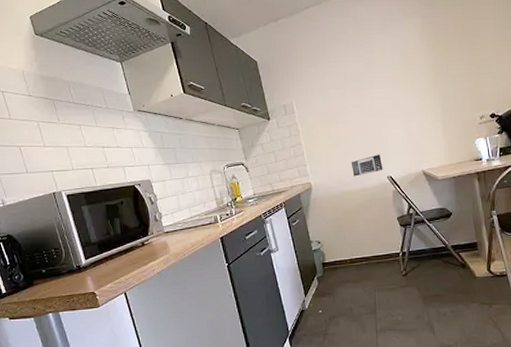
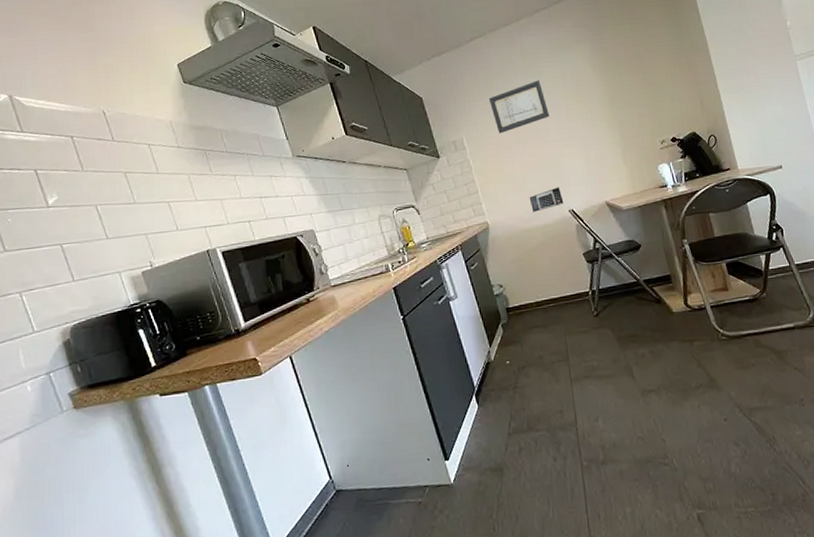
wall art: none [319,51,376,101] -> present [488,80,550,134]

